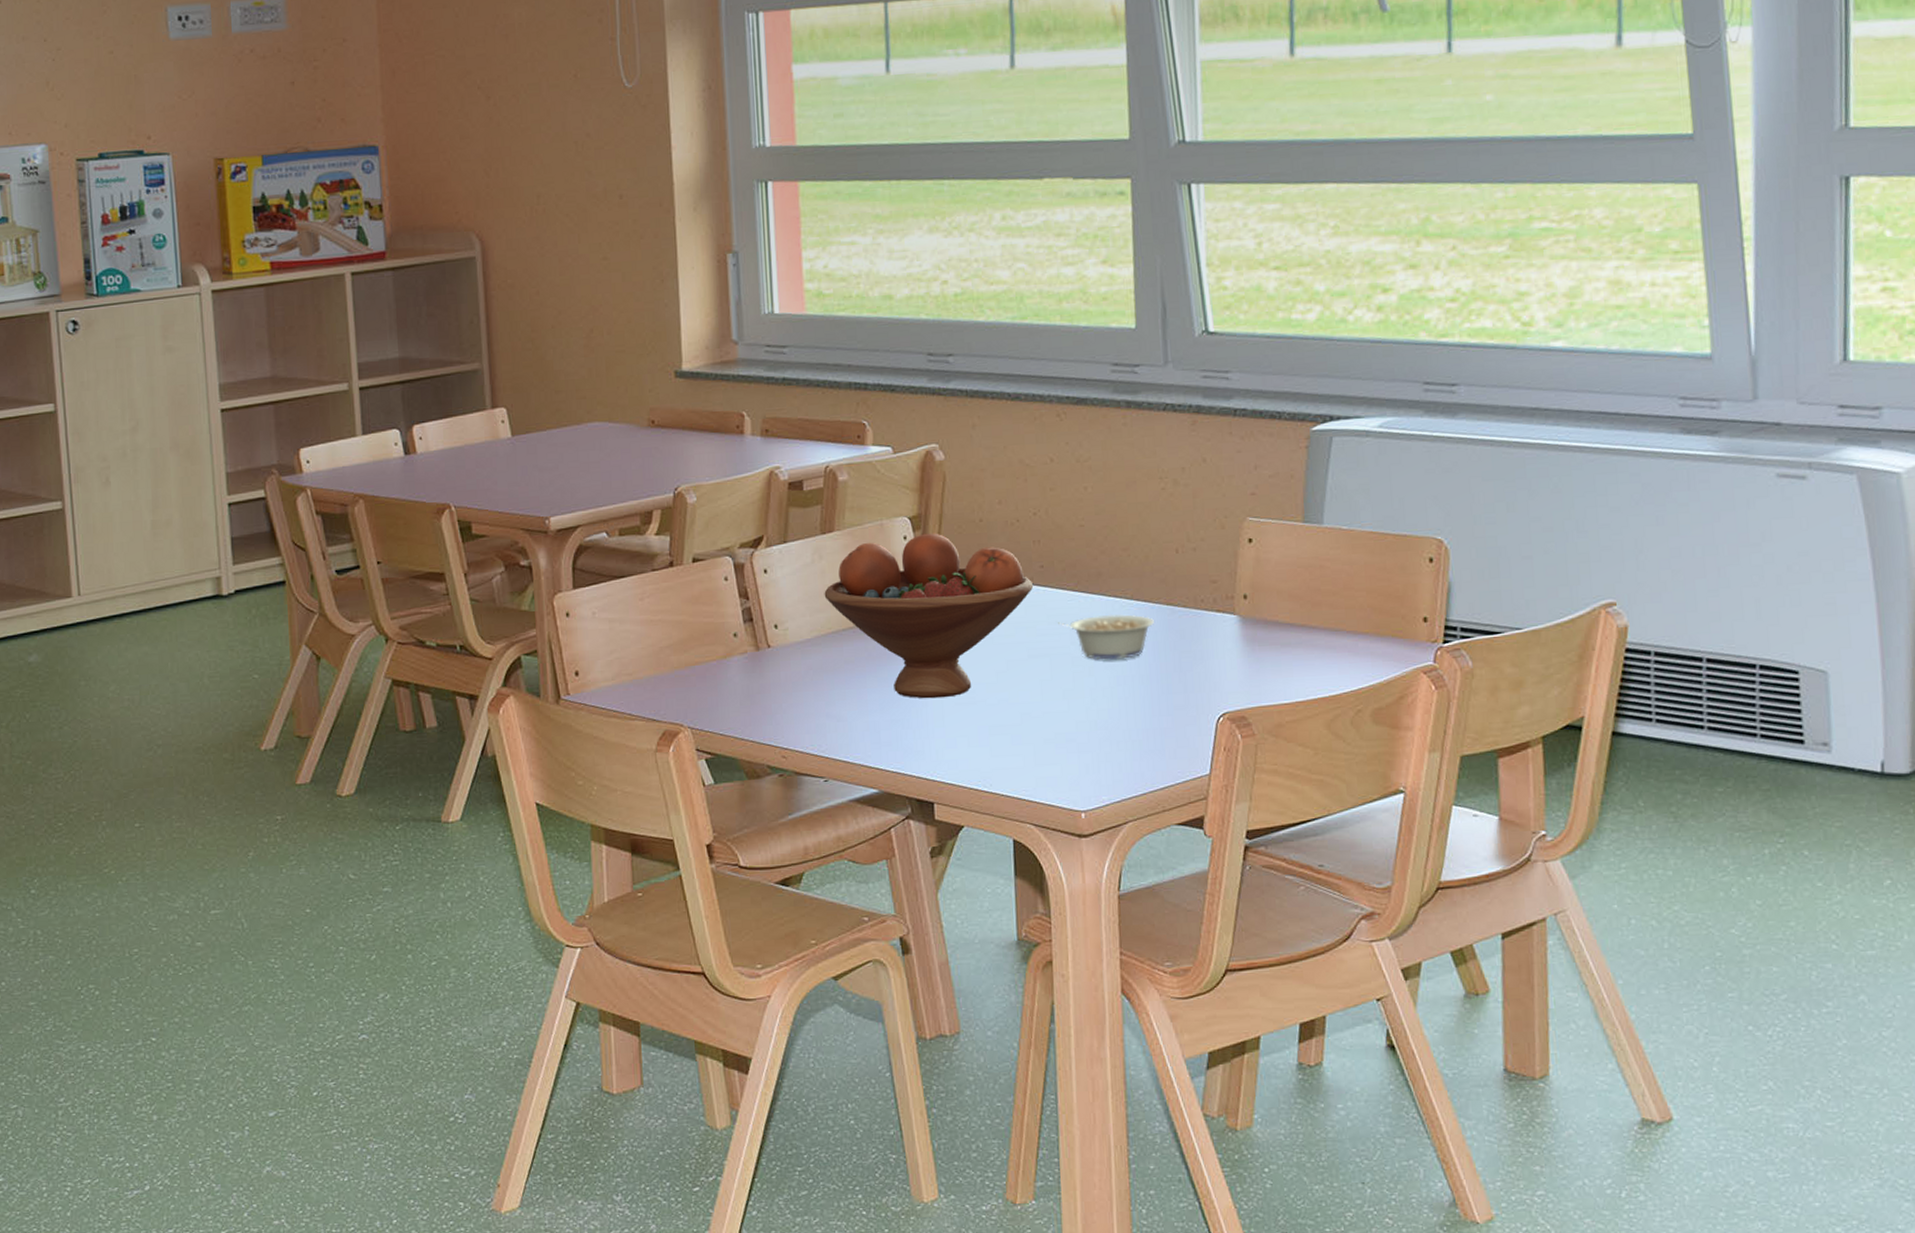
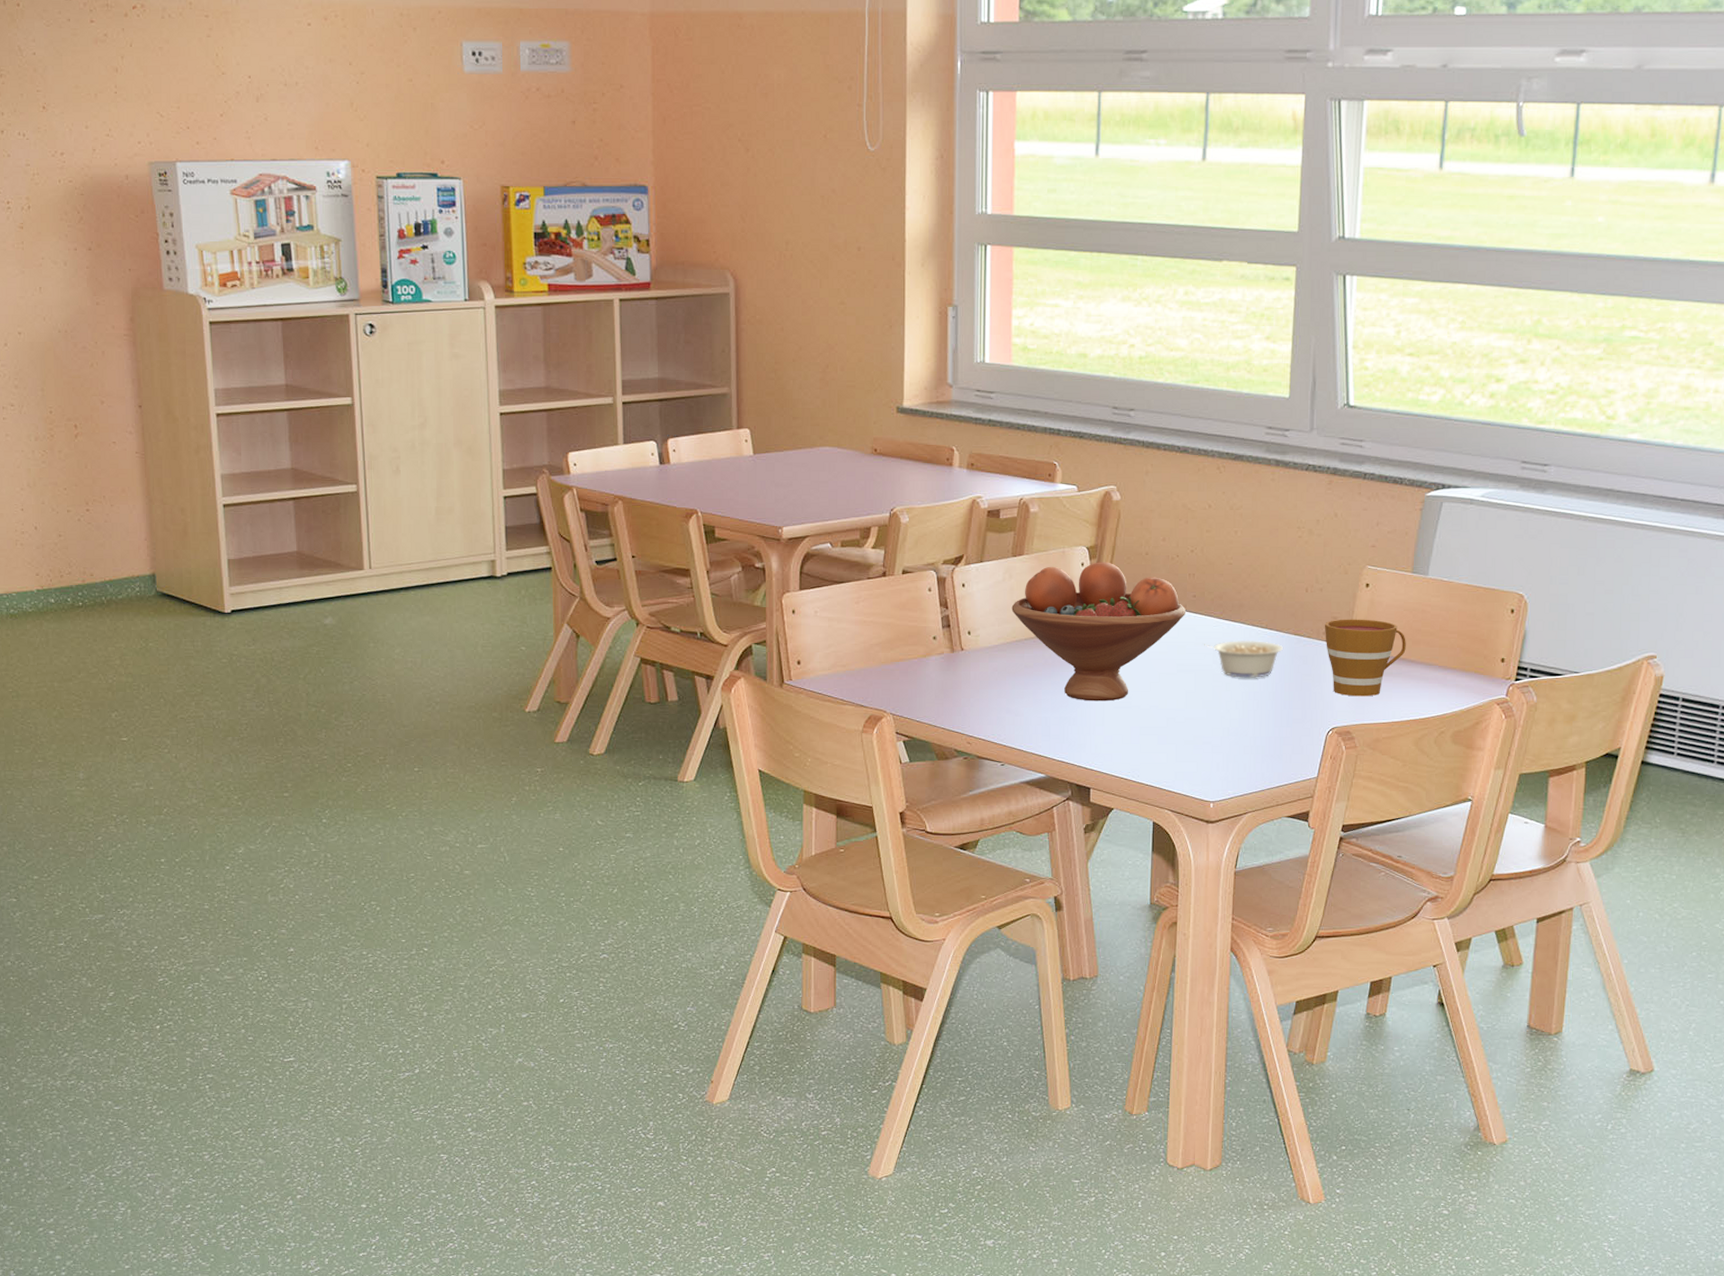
cup: none [1202,580,1305,674] -> present [1324,619,1406,697]

